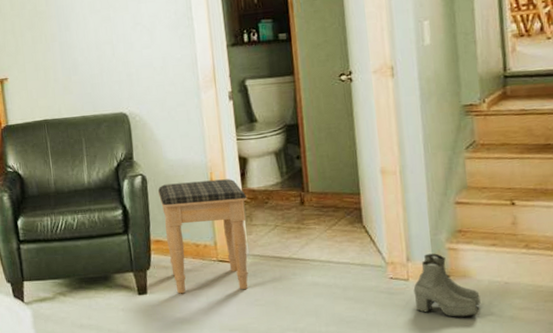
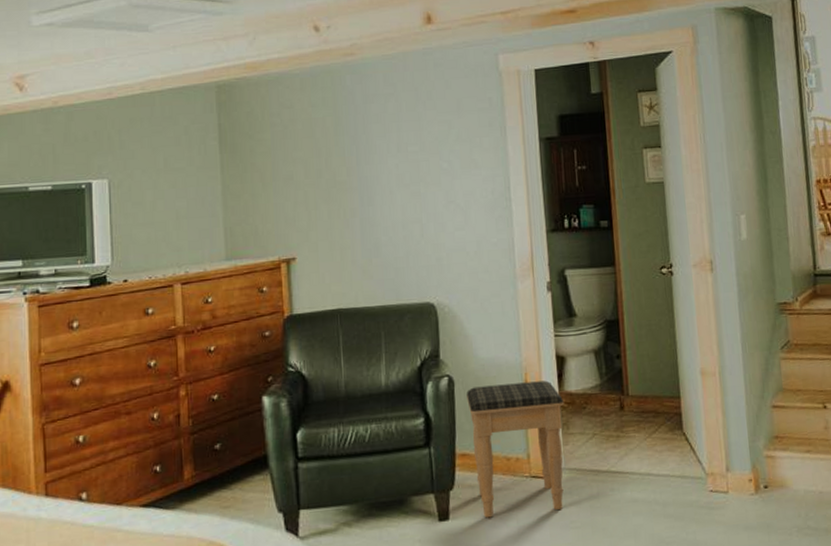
boots: present [413,253,481,317] -> none [733,462,797,533]

